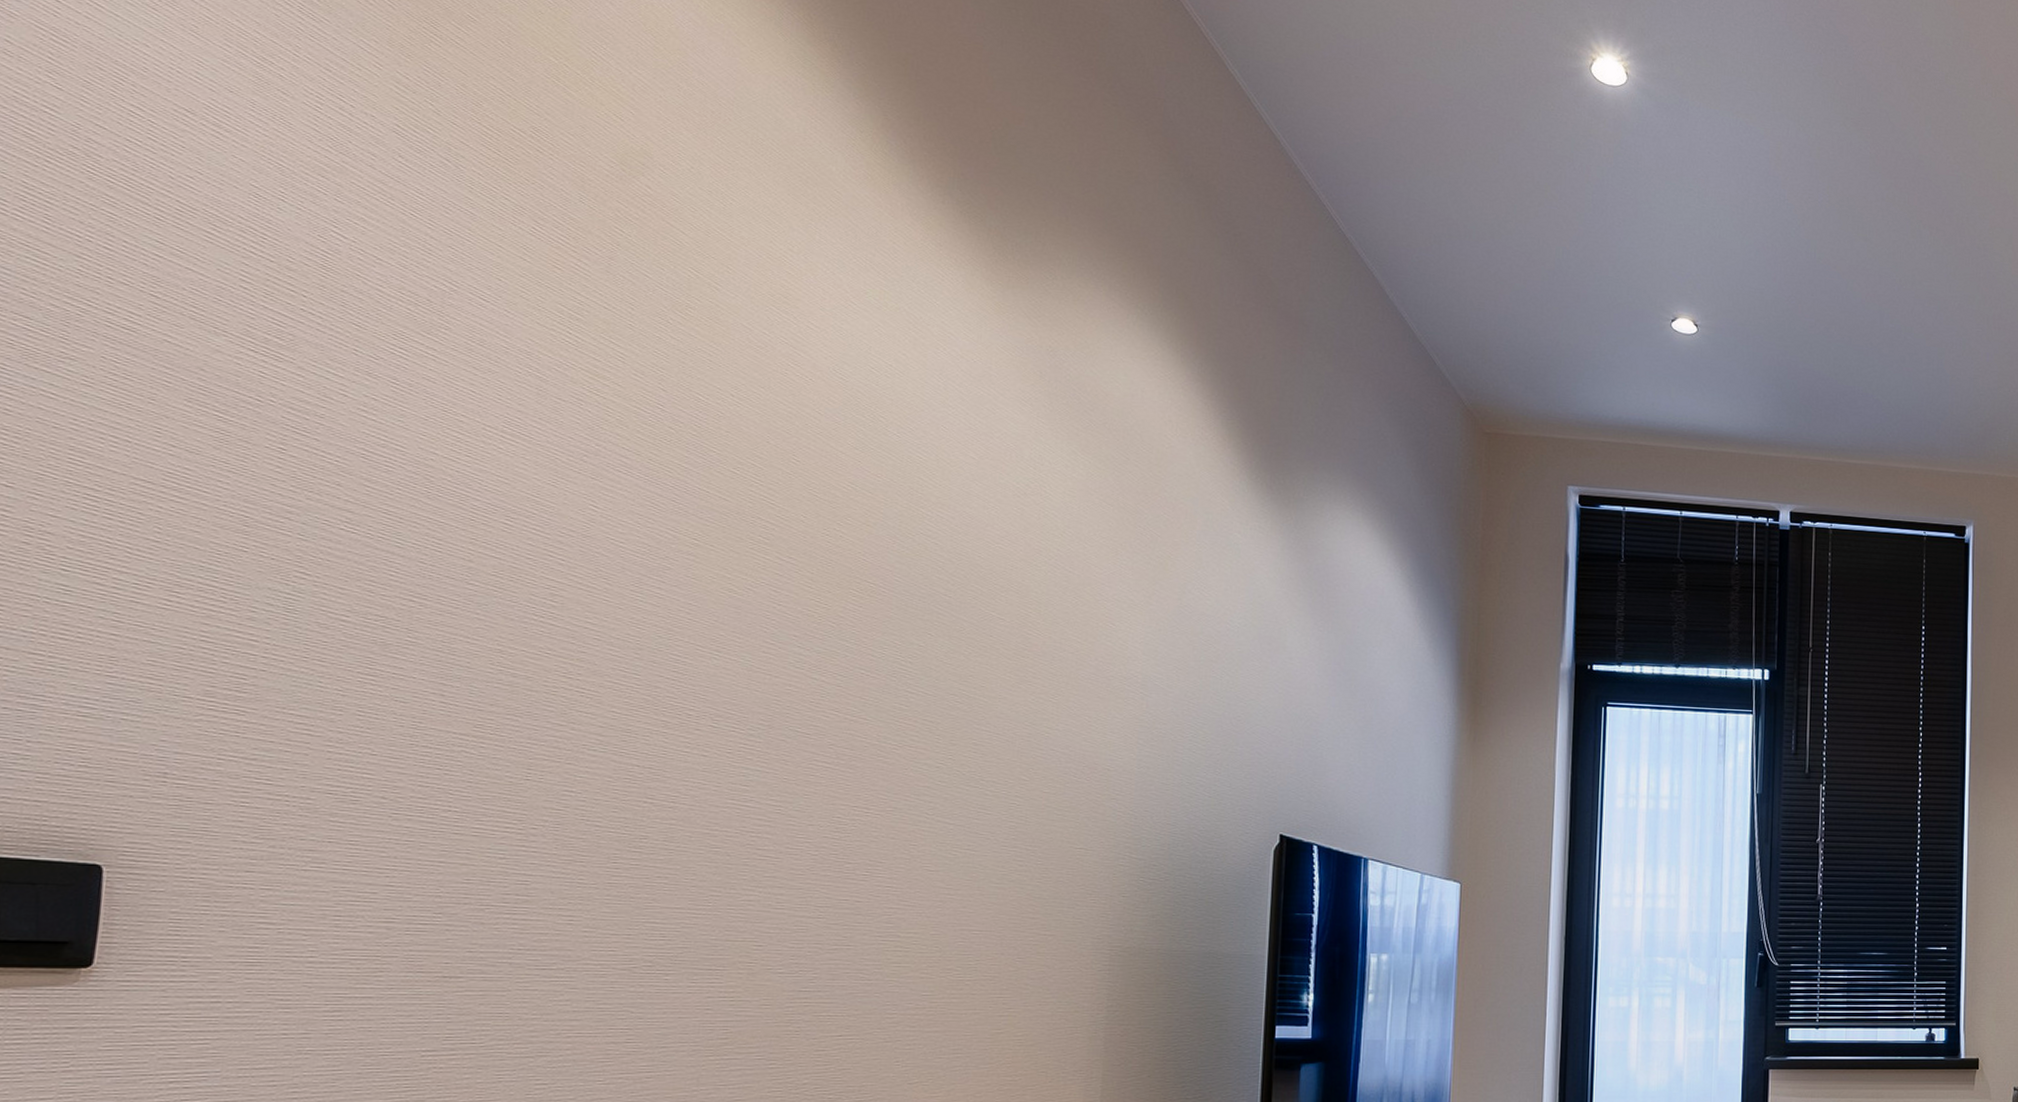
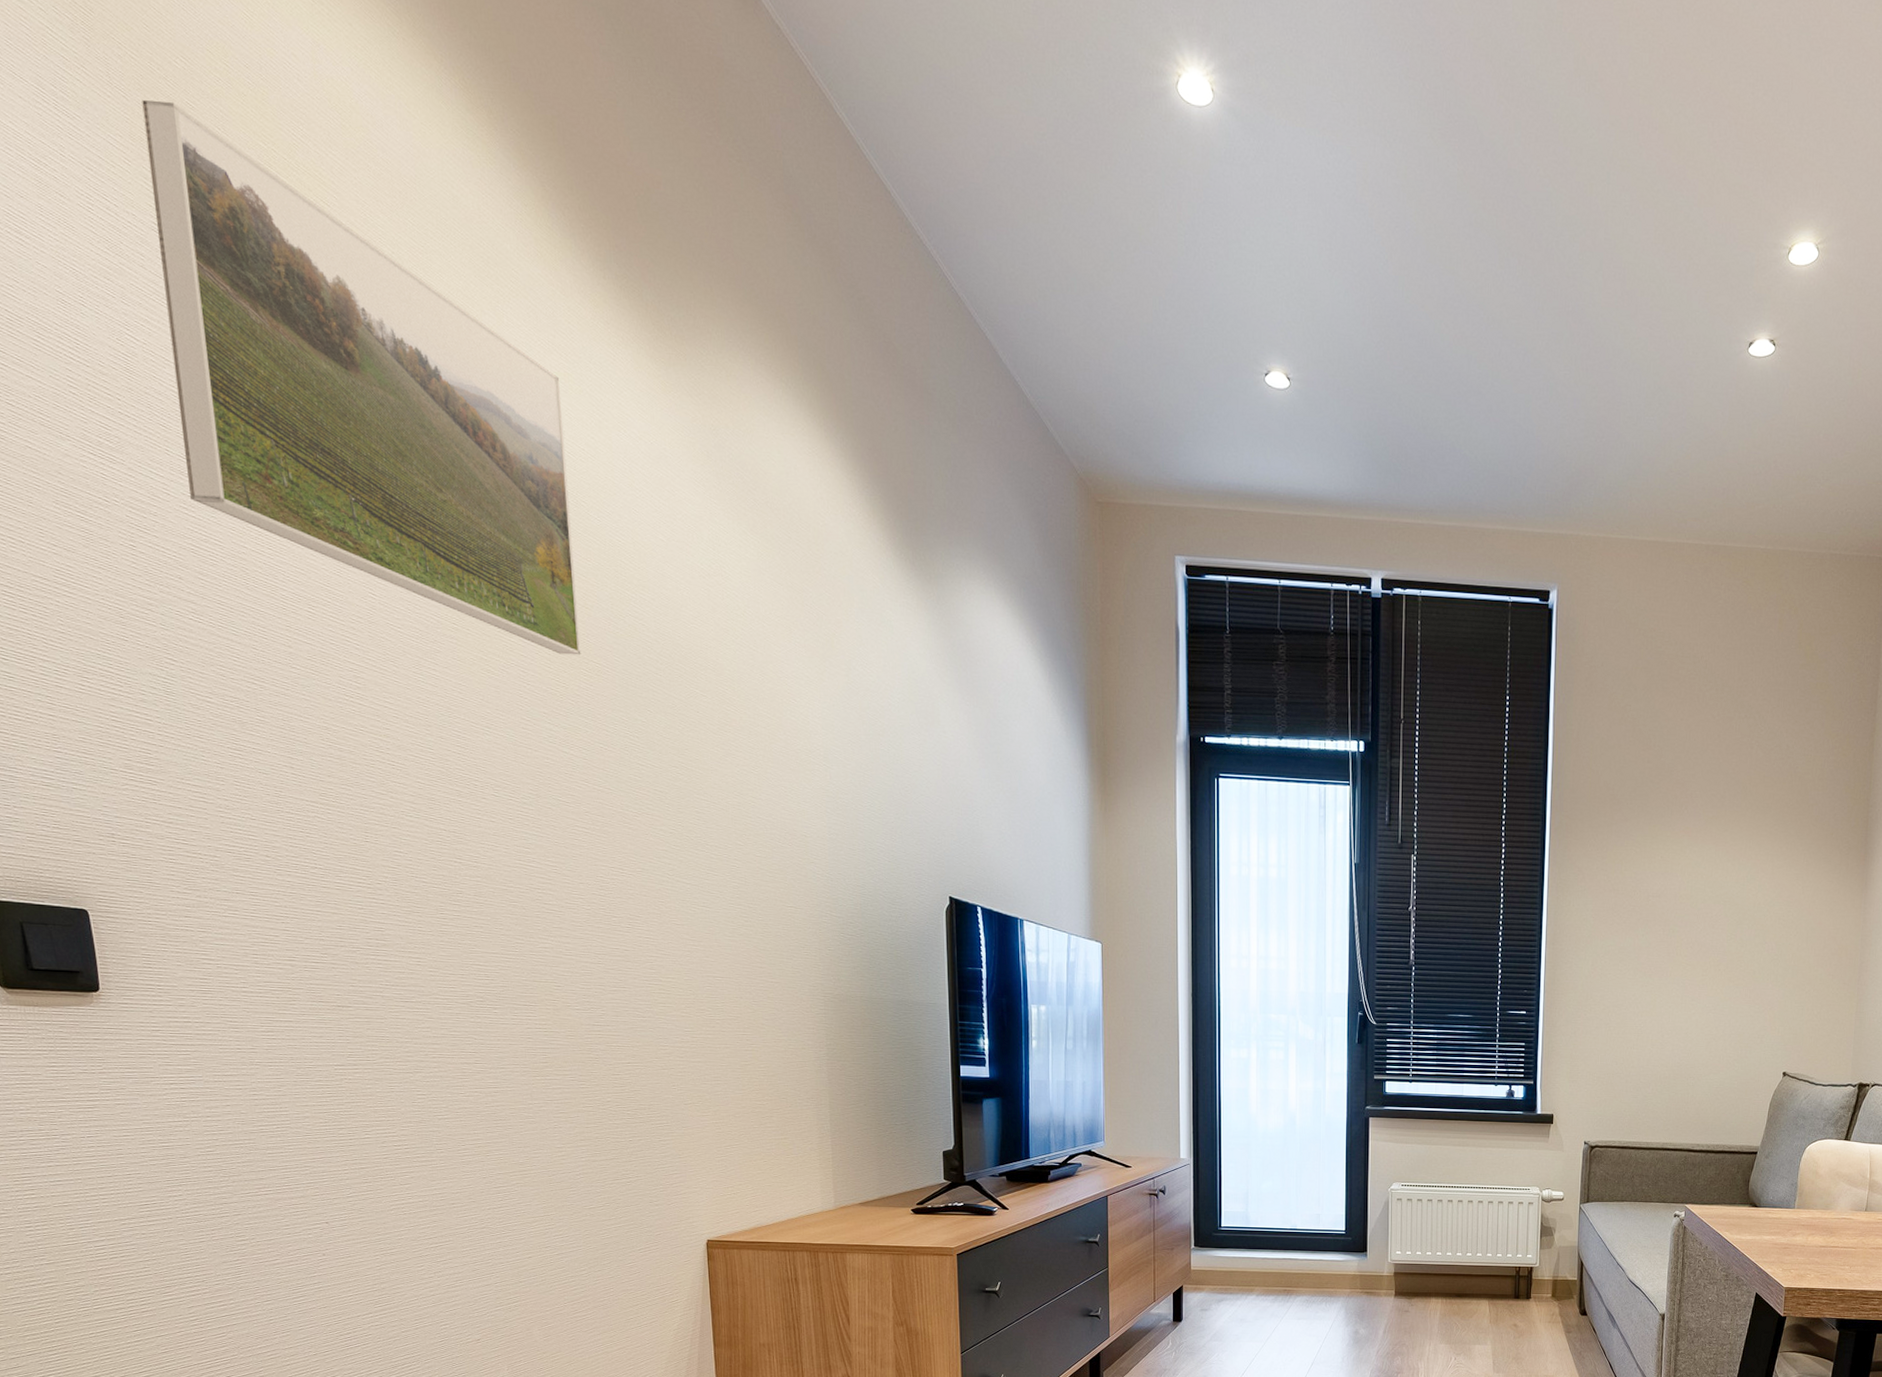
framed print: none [374,10,873,575] -> present [142,100,581,656]

